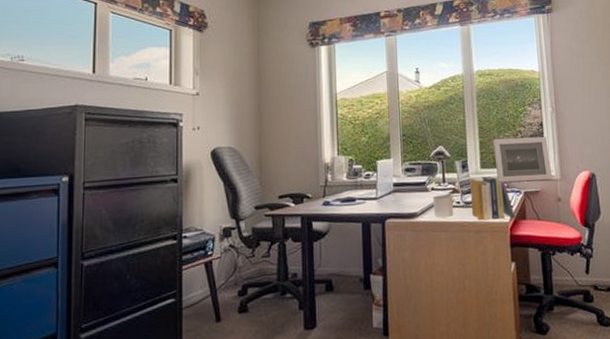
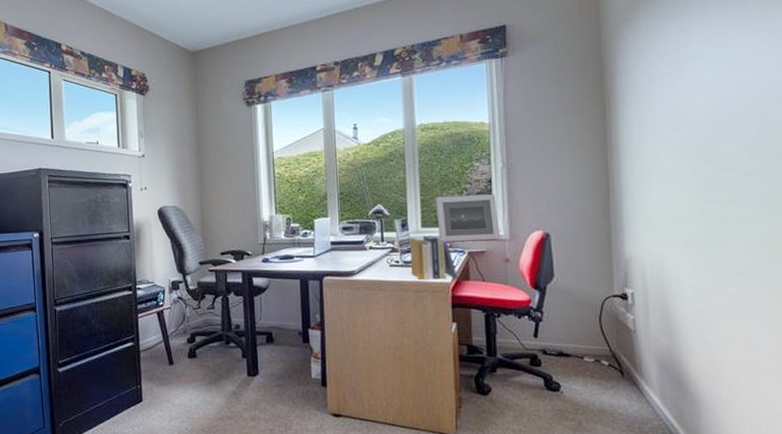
mug: present [433,194,454,219] -> none [371,253,393,277]

